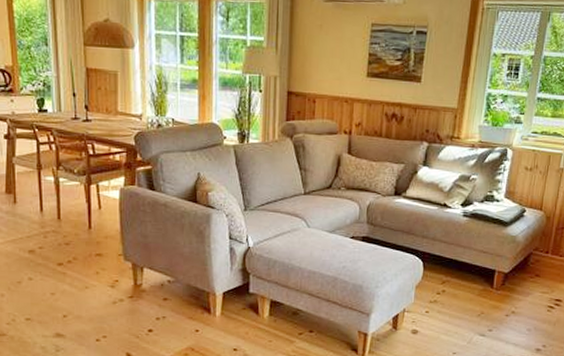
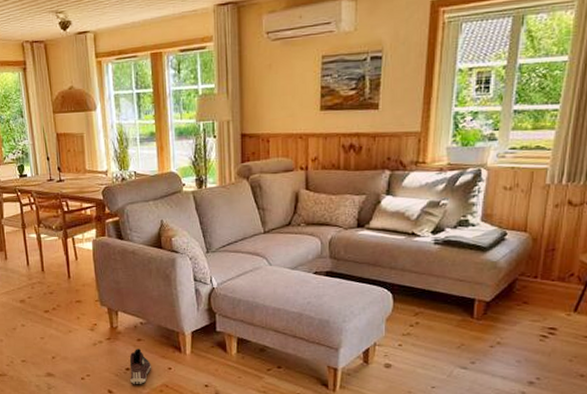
sneaker: none [152,309,177,347] -> present [129,349,151,384]

